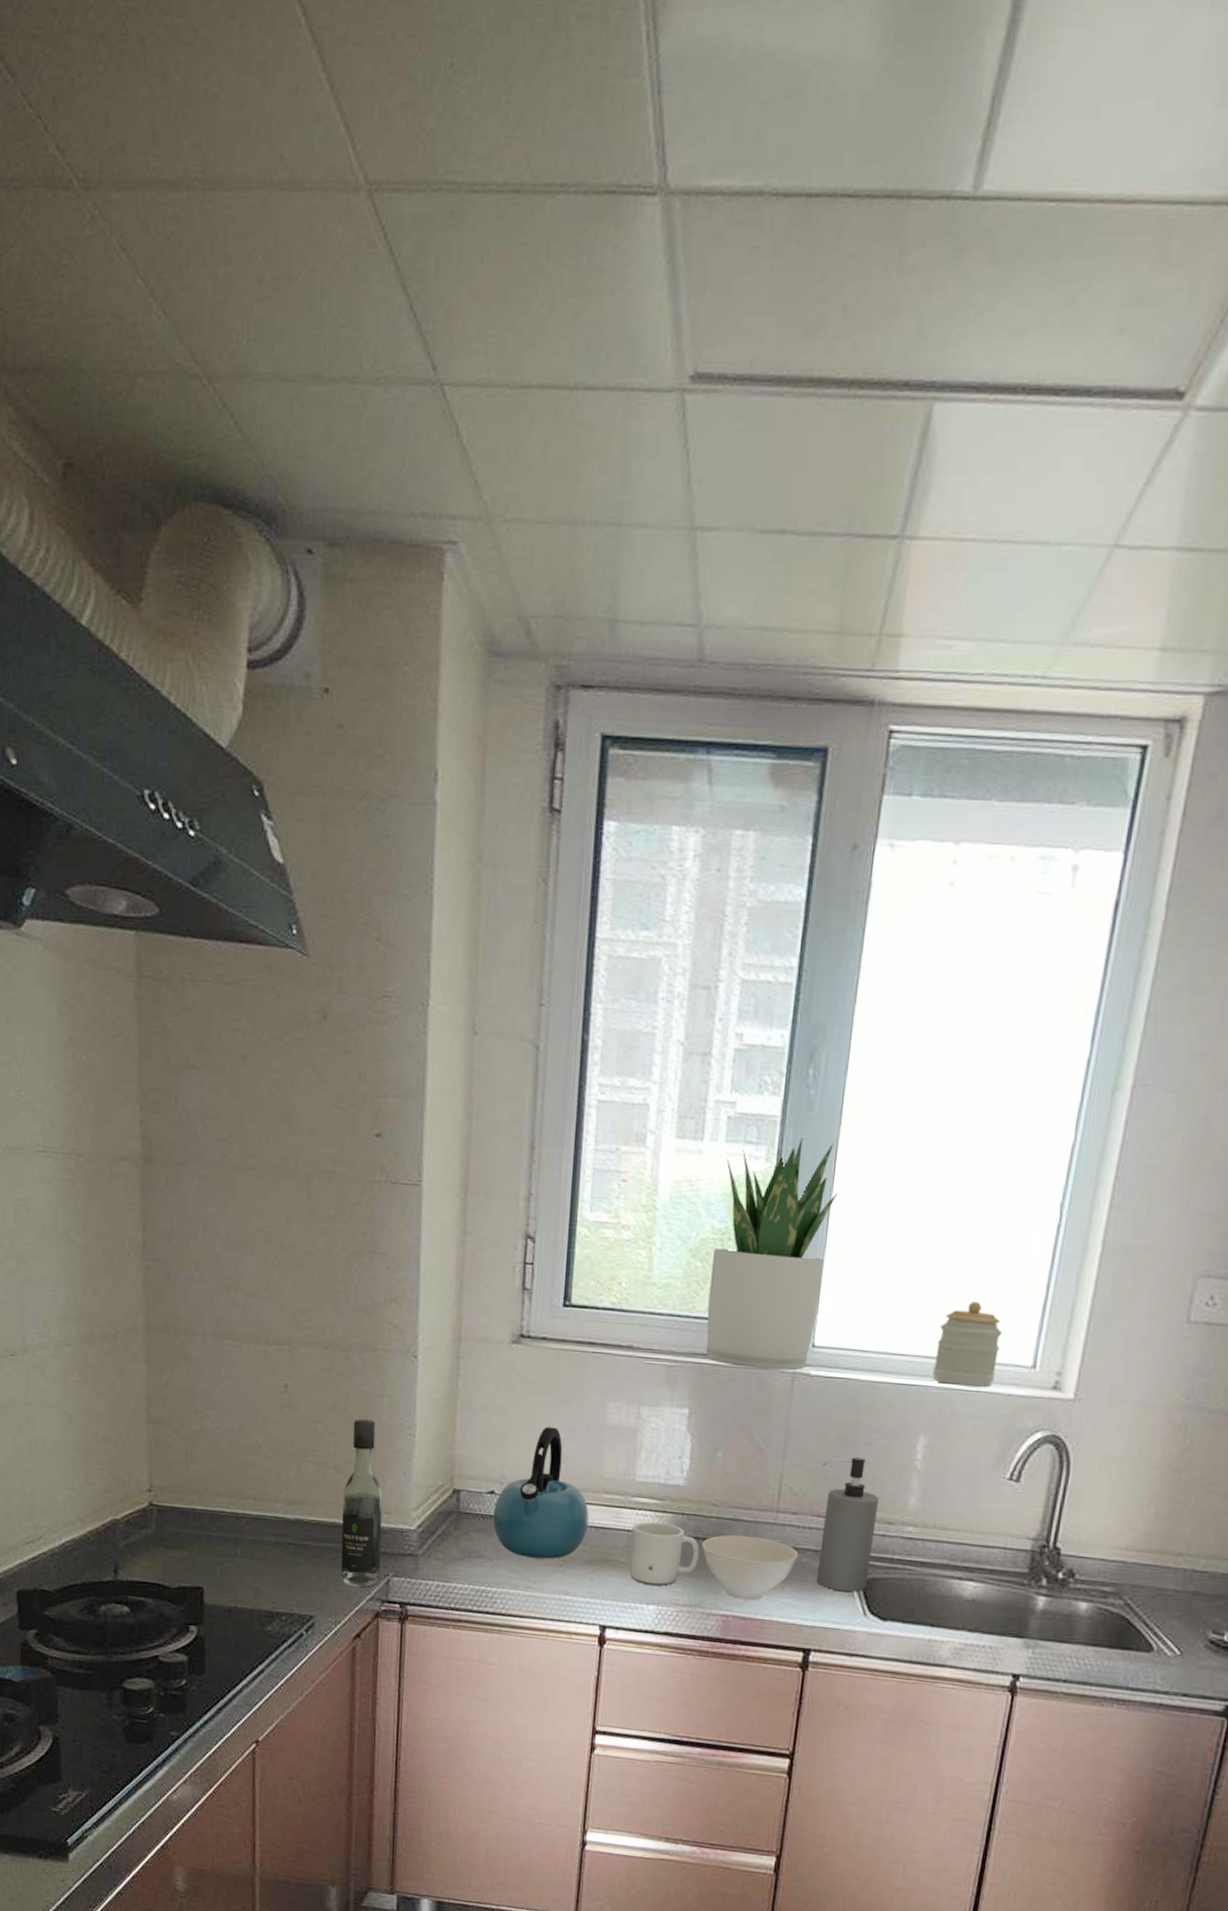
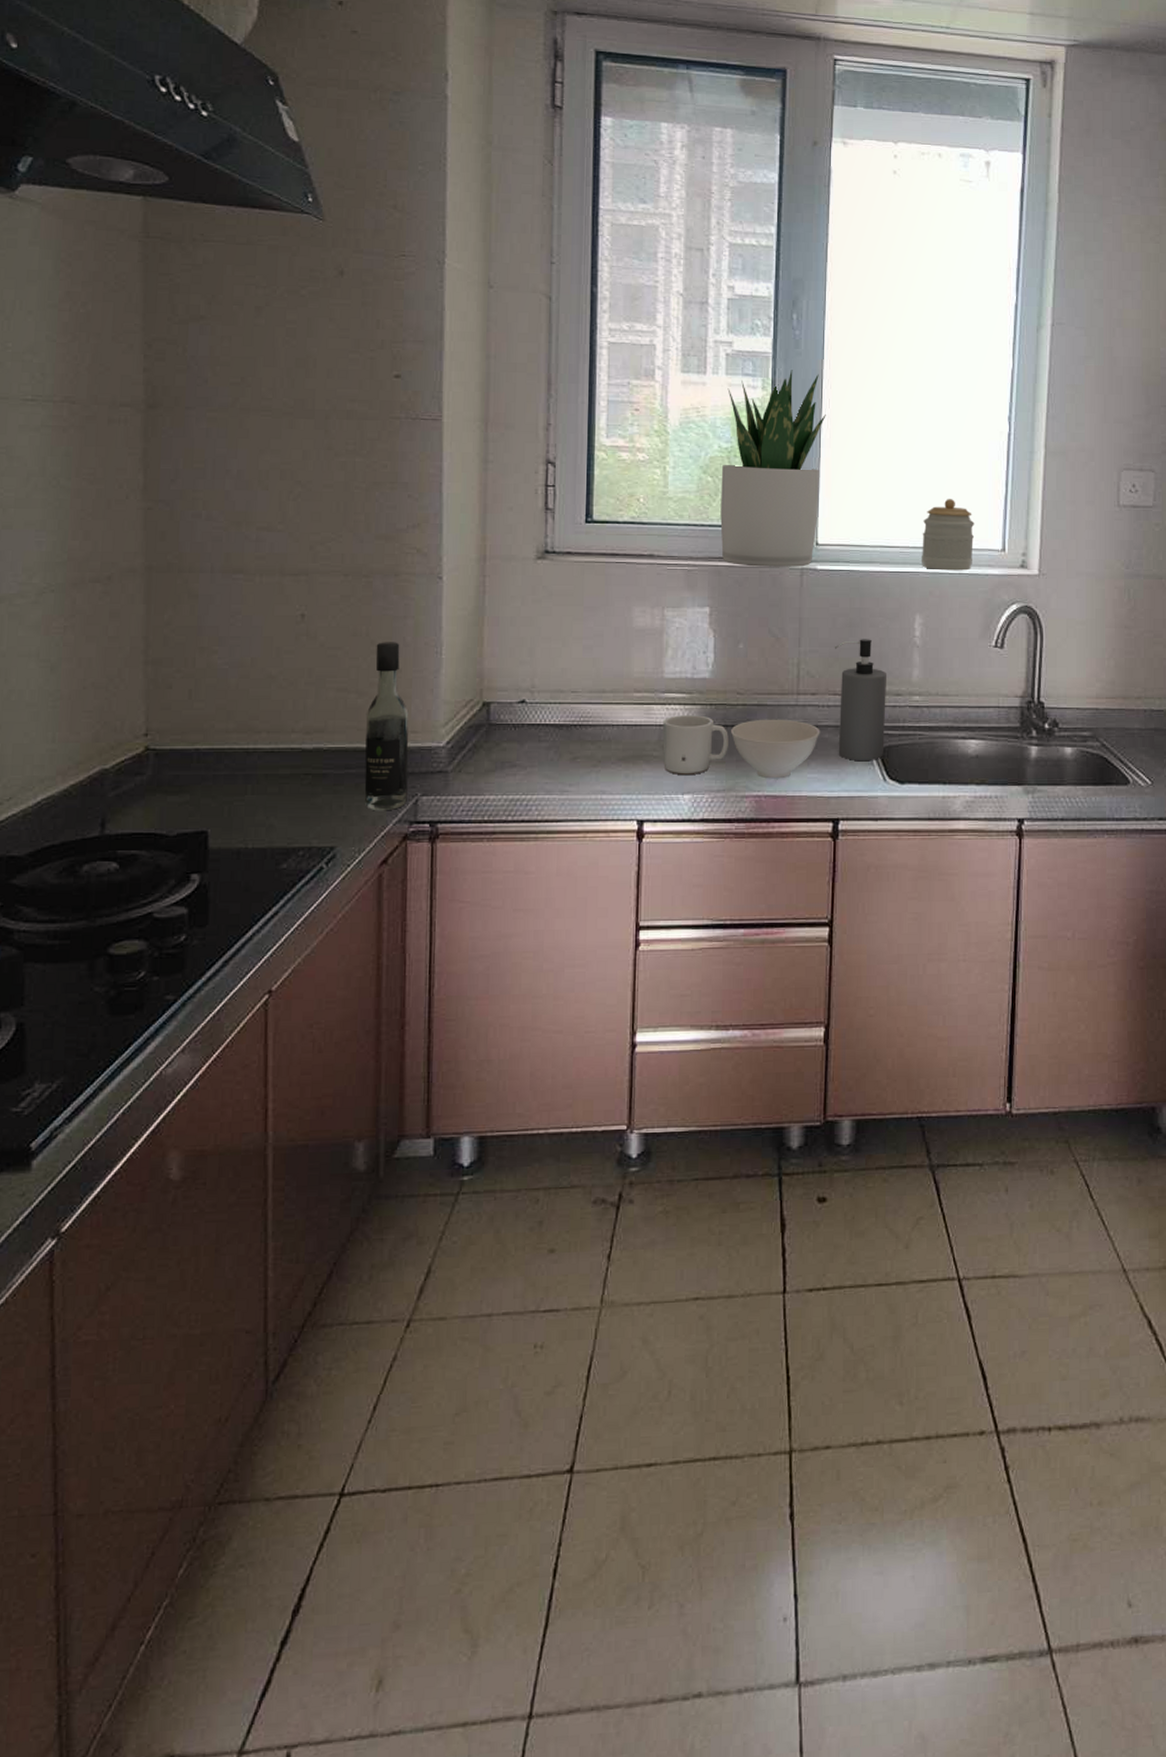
kettle: present [492,1427,590,1559] -> none [524,634,621,761]

